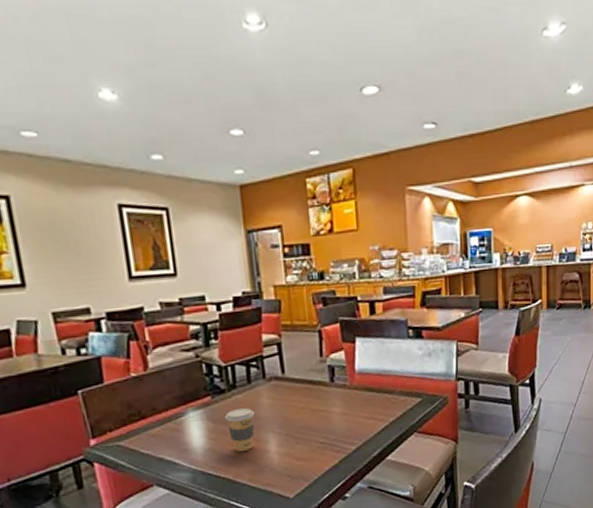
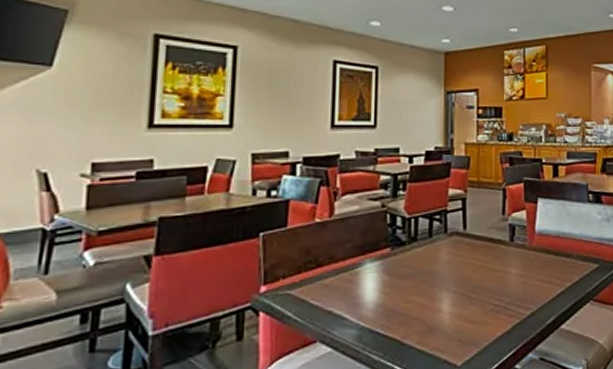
coffee cup: present [225,408,255,452] -> none [402,262,432,310]

